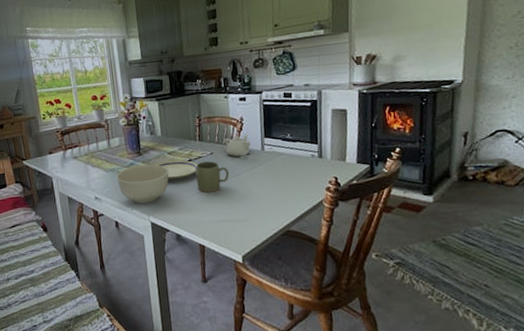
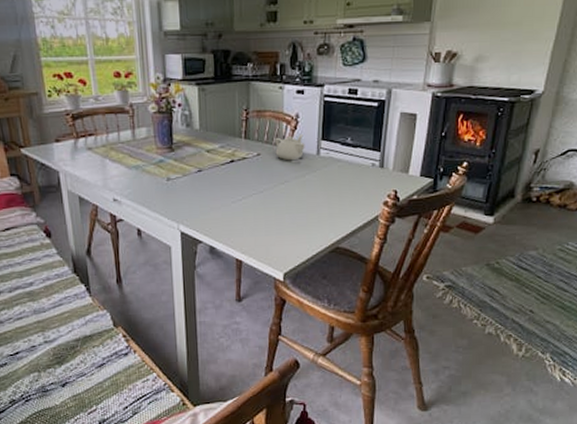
bowl: present [116,164,169,204] -> none [141,163,206,209]
plate: present [154,160,199,181] -> none [189,160,242,184]
mug: present [195,161,229,193] -> none [237,164,276,200]

